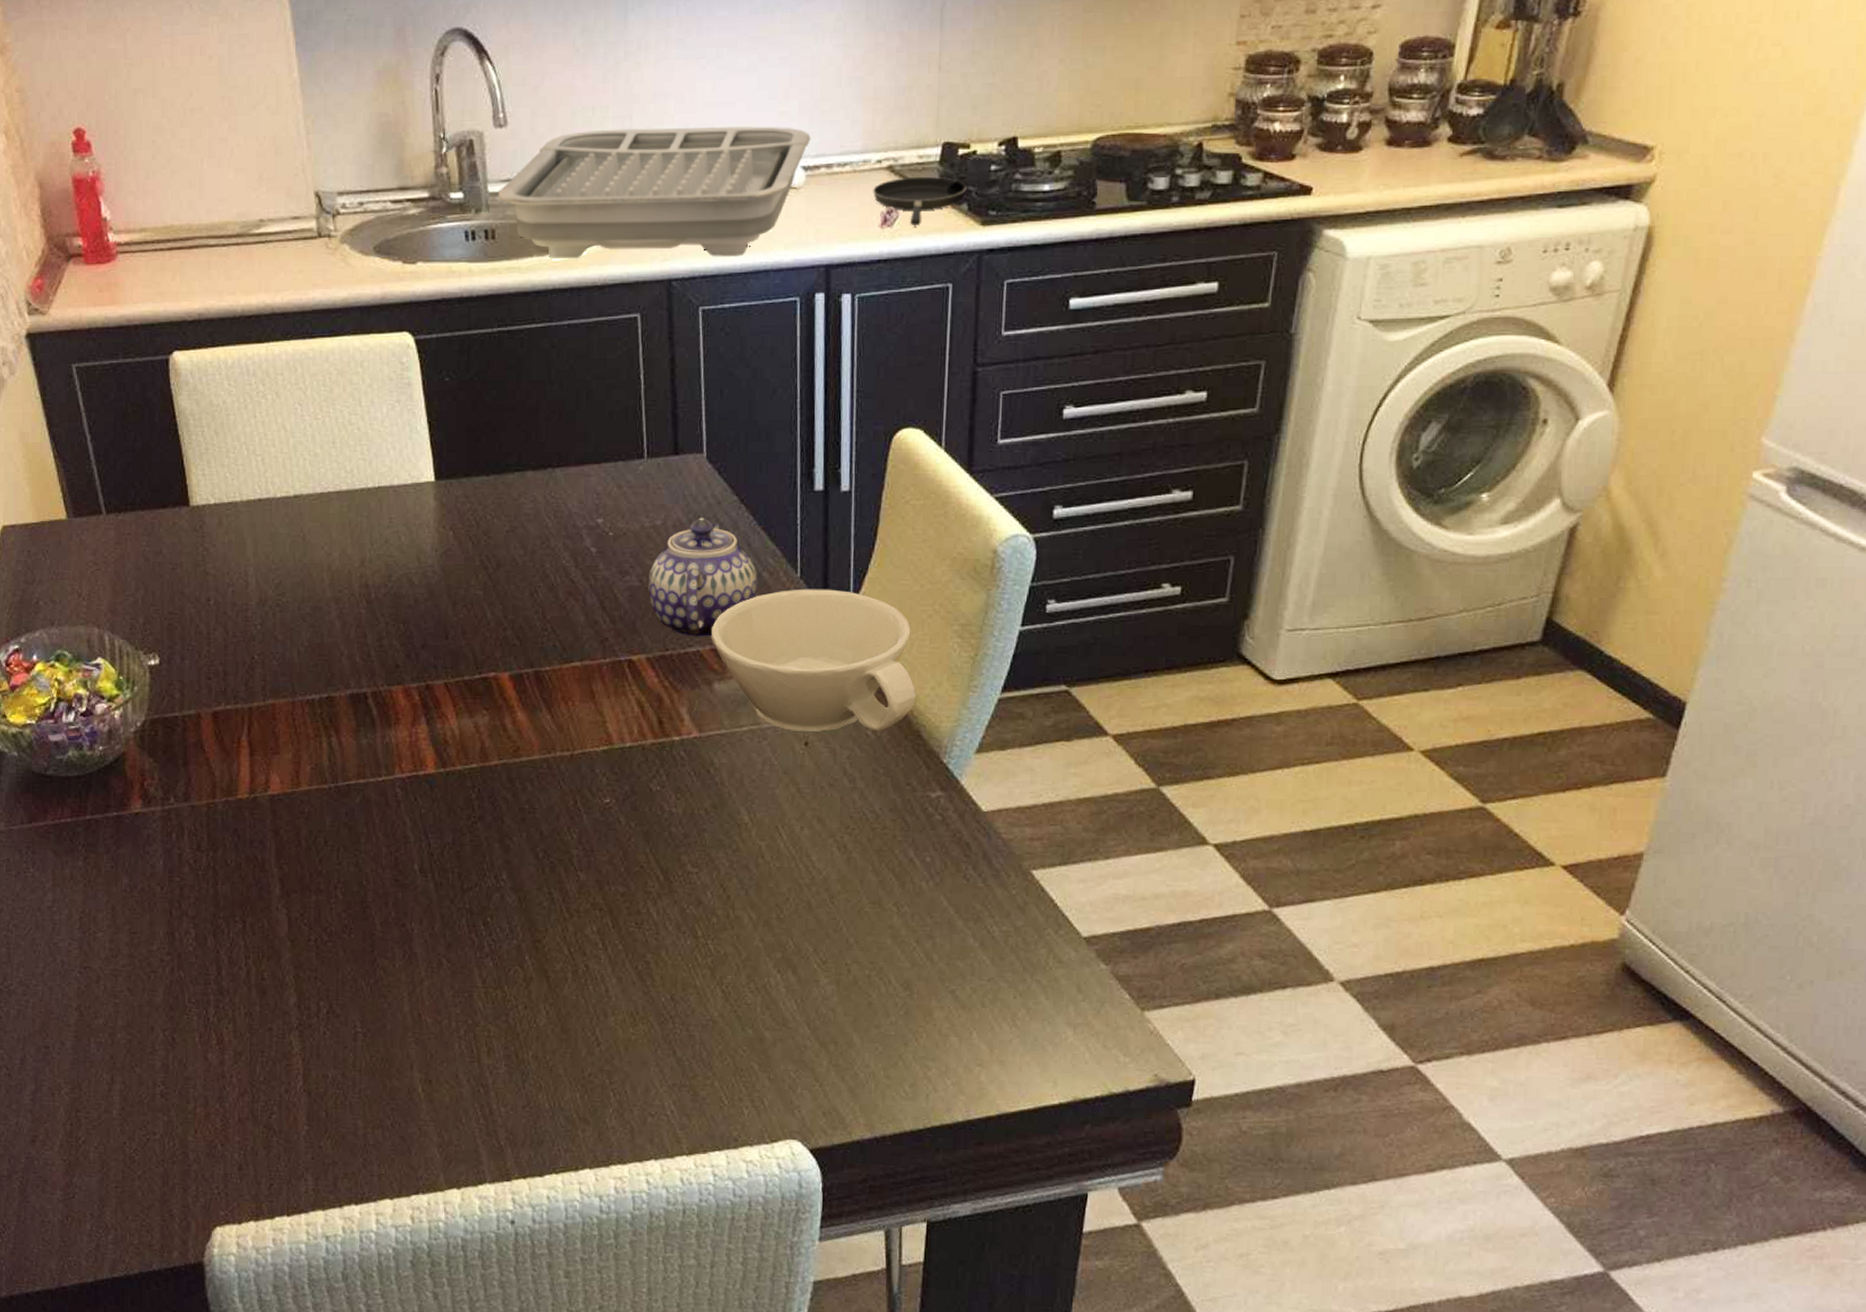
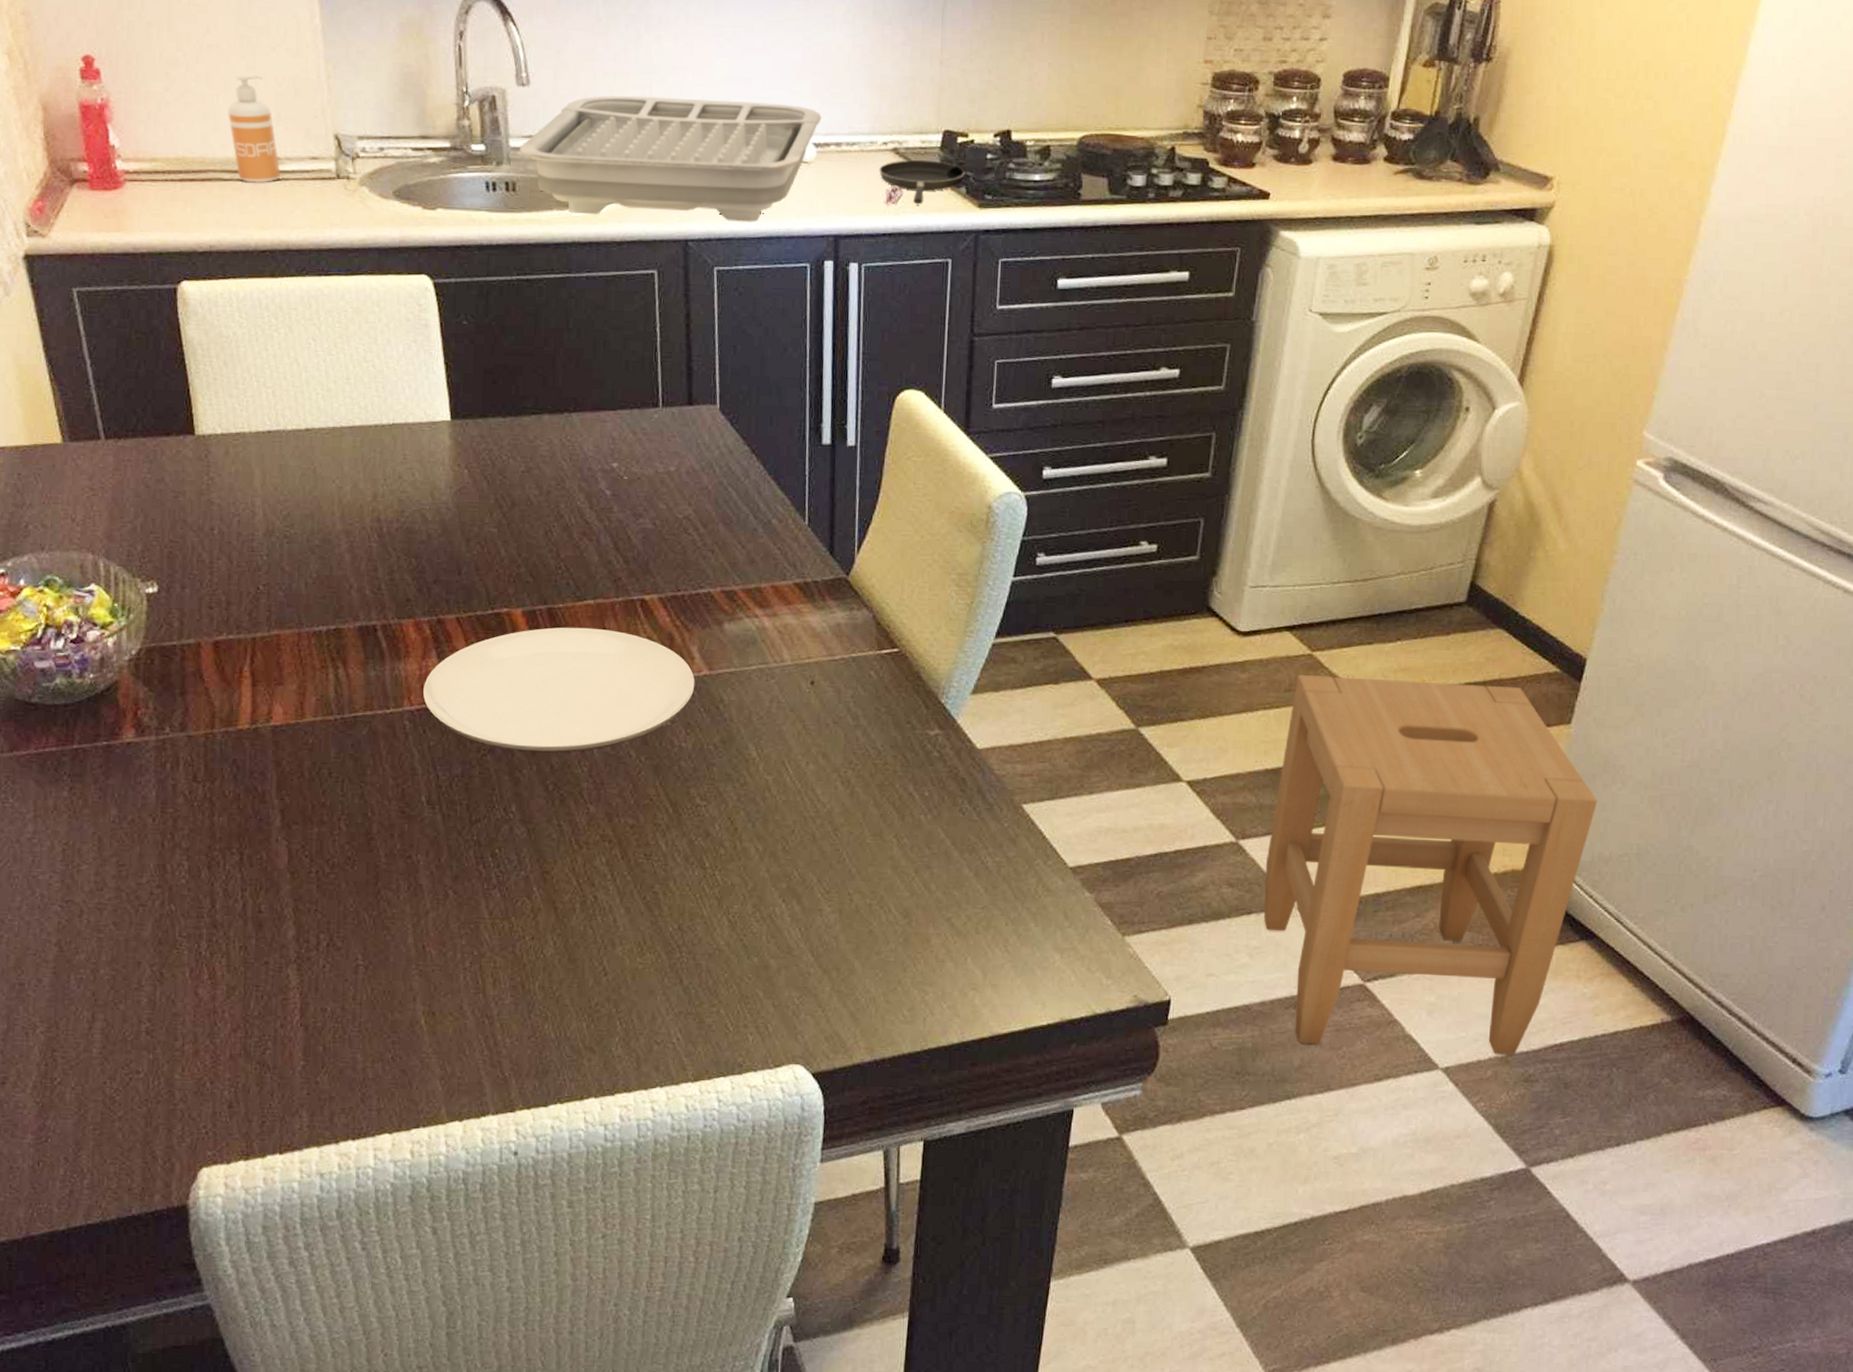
soap dispenser: none [212,137,264,247] -> present [228,75,280,183]
plate: none [414,690,685,820] -> present [423,627,695,753]
teapot: present [647,517,759,637] -> none [660,465,769,579]
cup: present [710,589,917,732] -> none [721,536,917,673]
stool: none [1300,727,1698,1146] -> present [1264,675,1598,1054]

